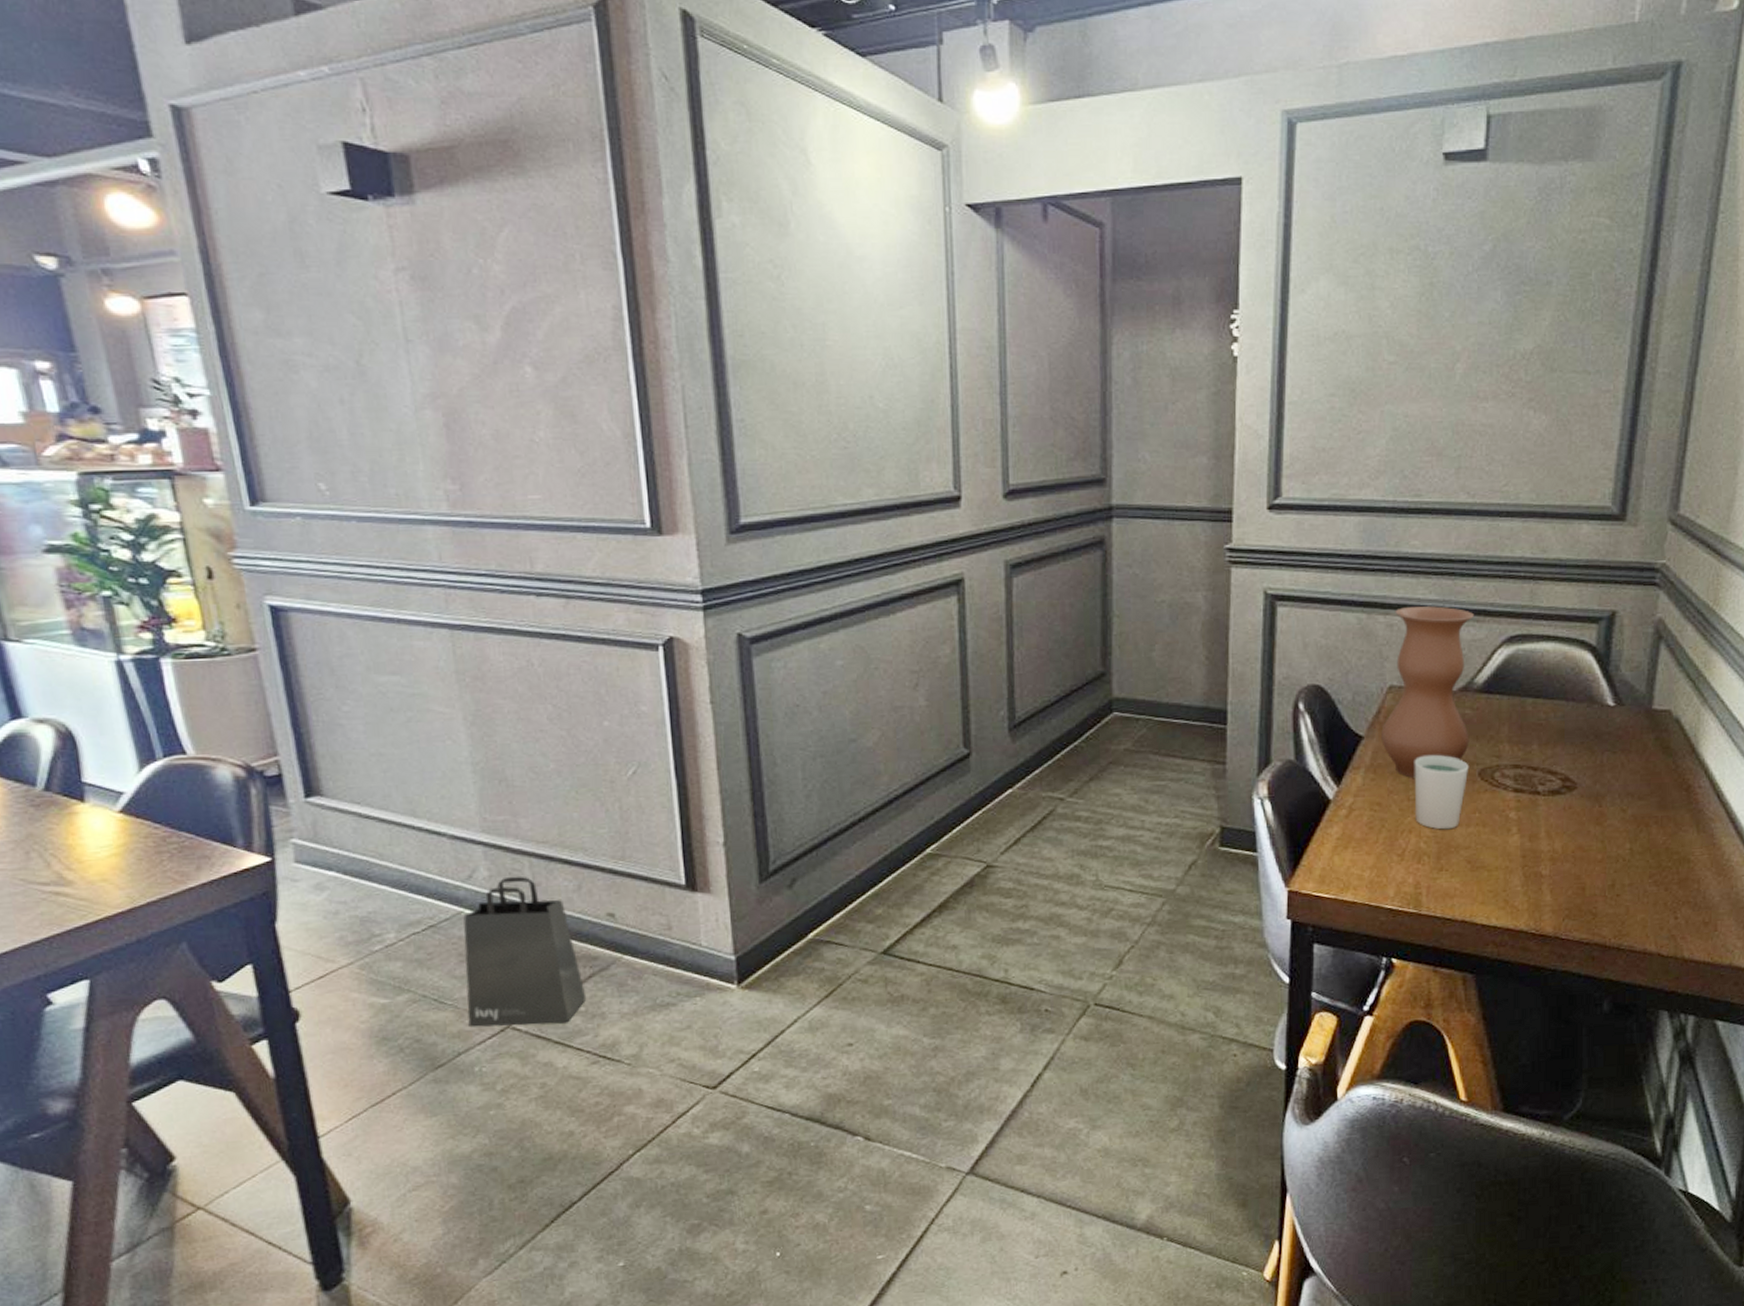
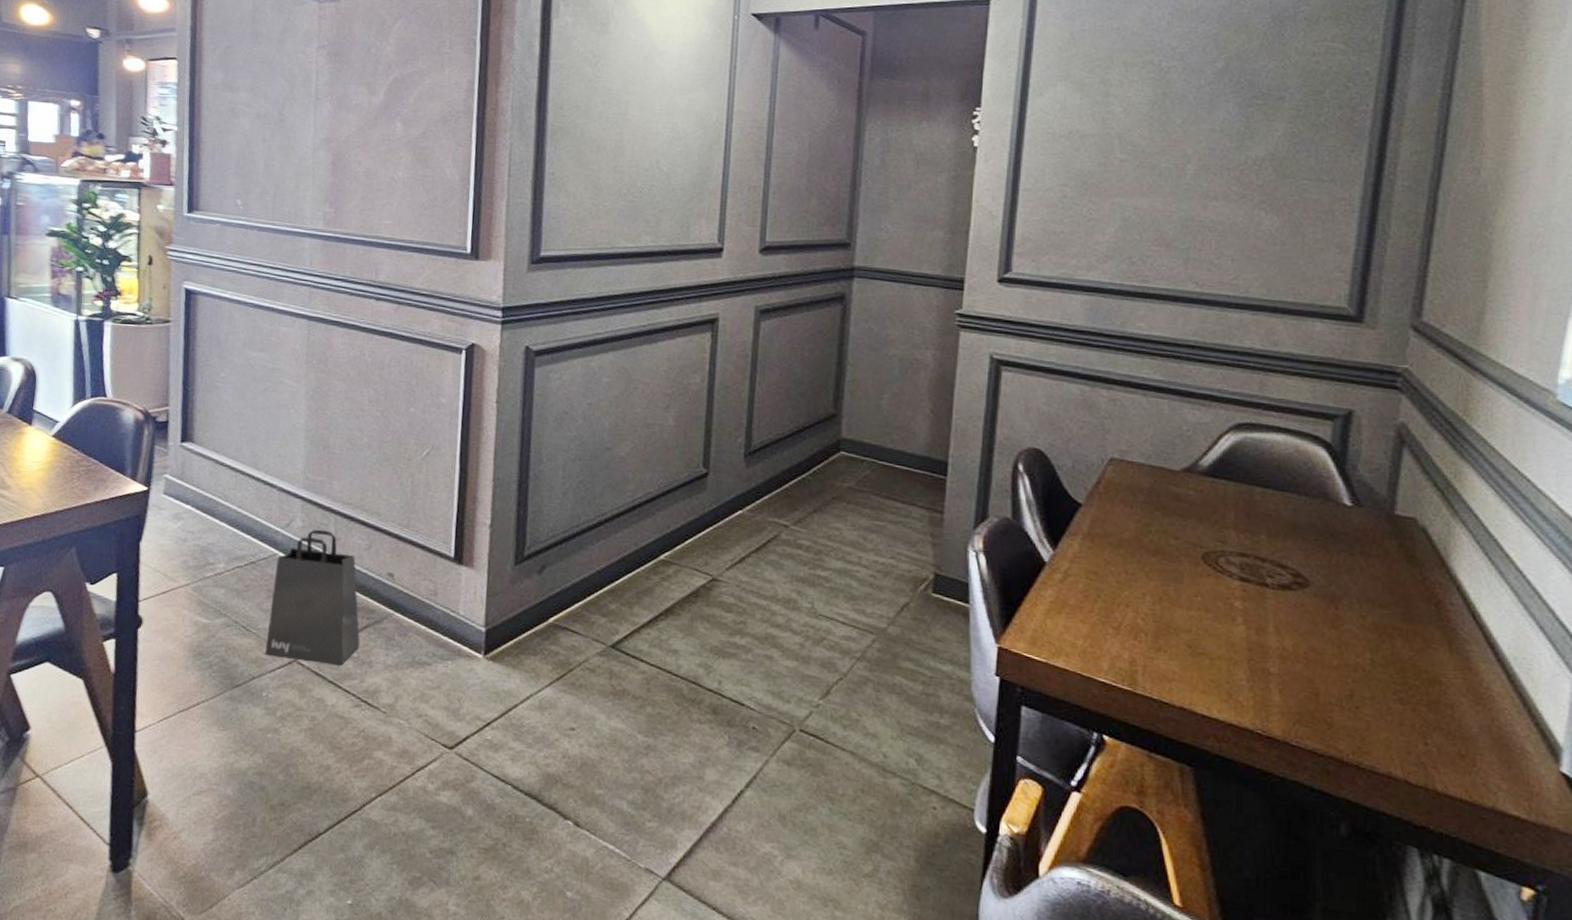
vase: present [1381,606,1474,778] -> none [1100,384,1200,552]
cup: present [1414,755,1469,830] -> none [1133,531,1192,610]

